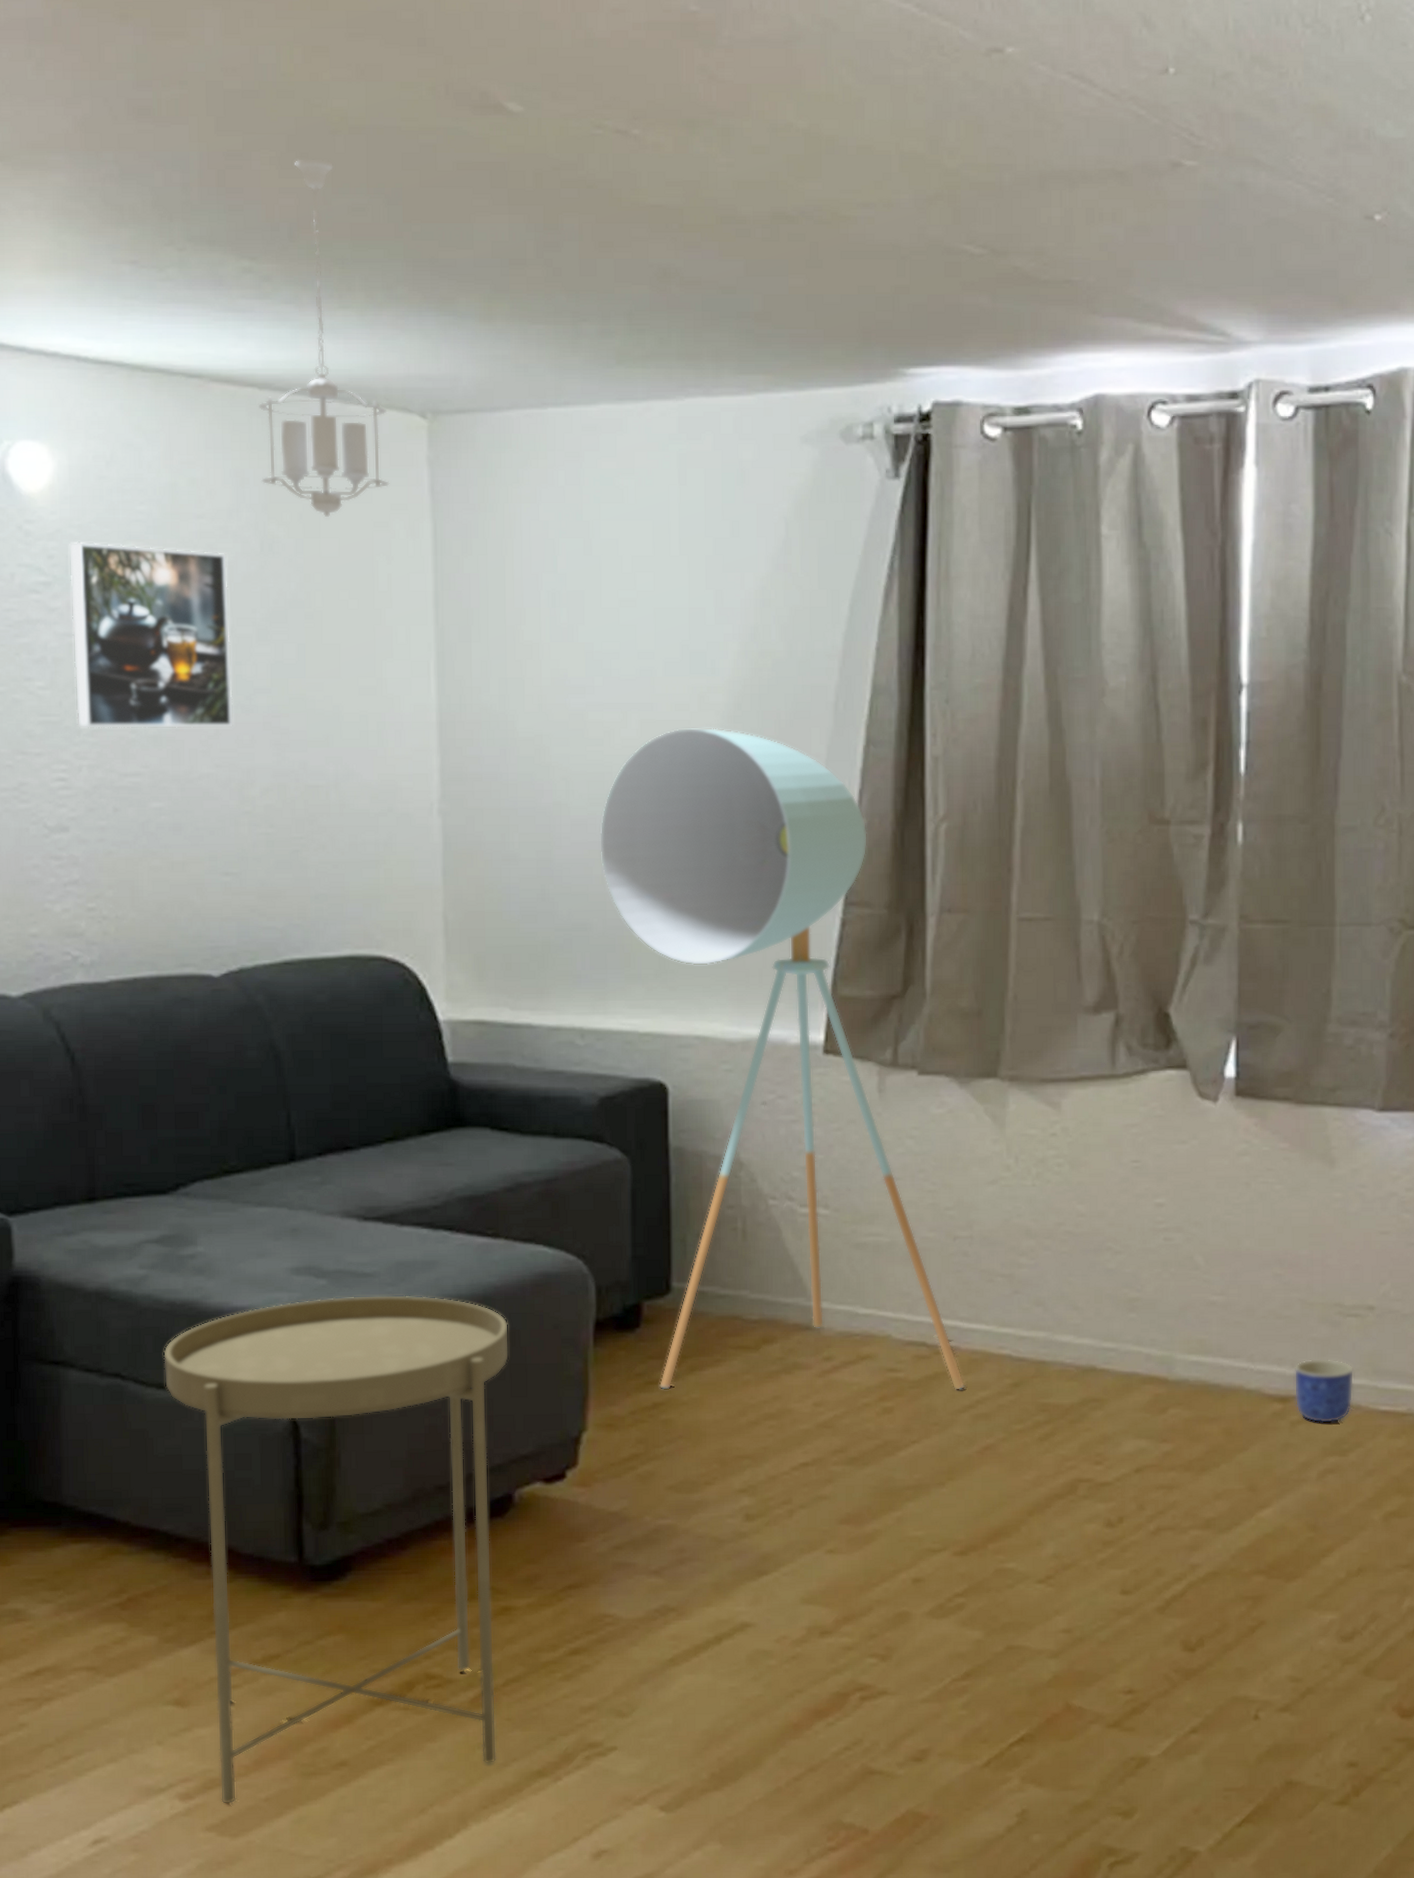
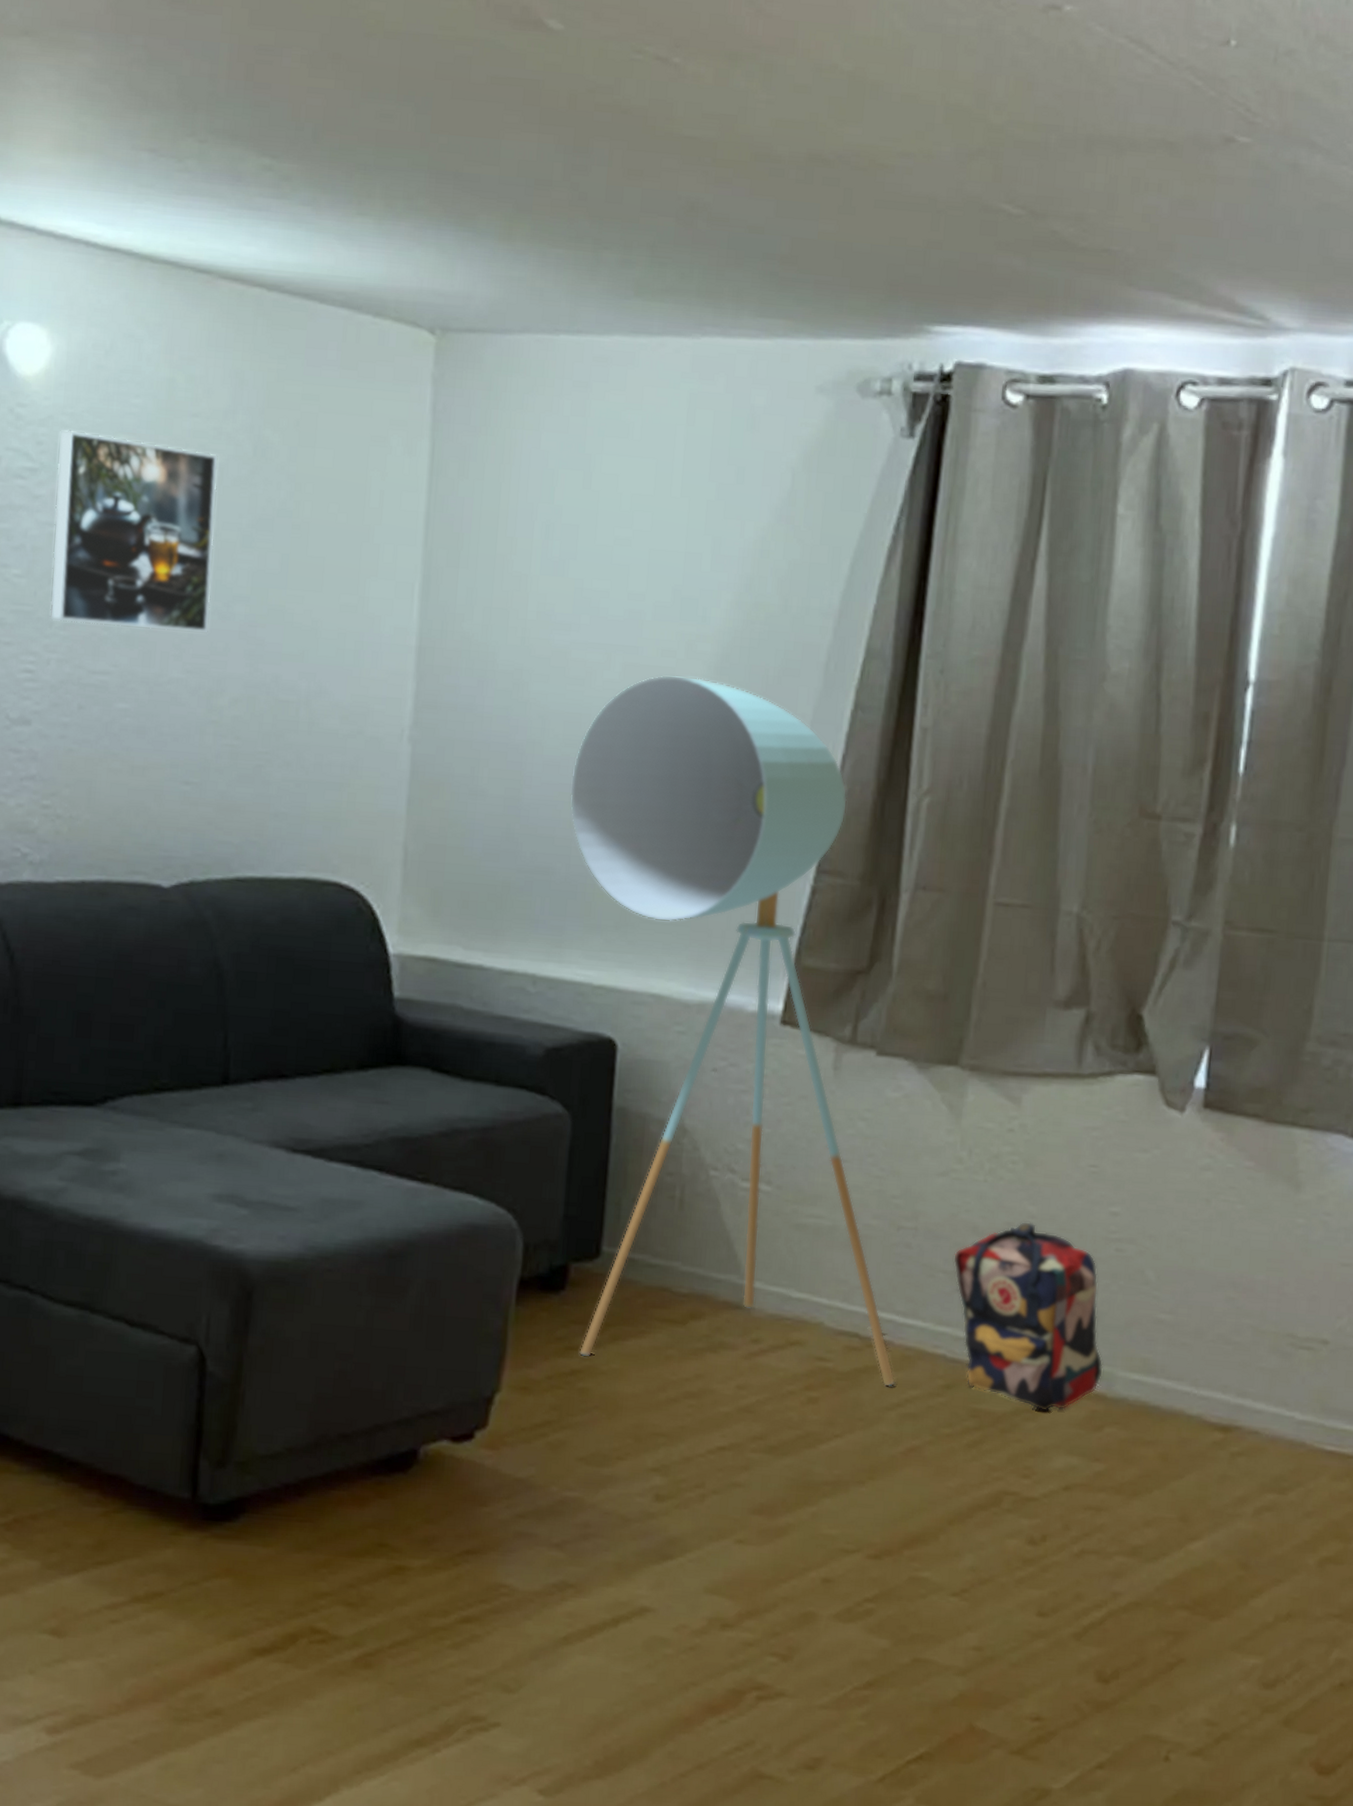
side table: present [163,1294,510,1804] -> none [72,1228,431,1743]
pendant light: present [259,159,390,517] -> none [261,59,395,427]
backpack: none [1010,1220,1162,1399] -> present [953,1221,1103,1411]
planter: present [1294,1358,1354,1423] -> none [1236,1389,1302,1458]

